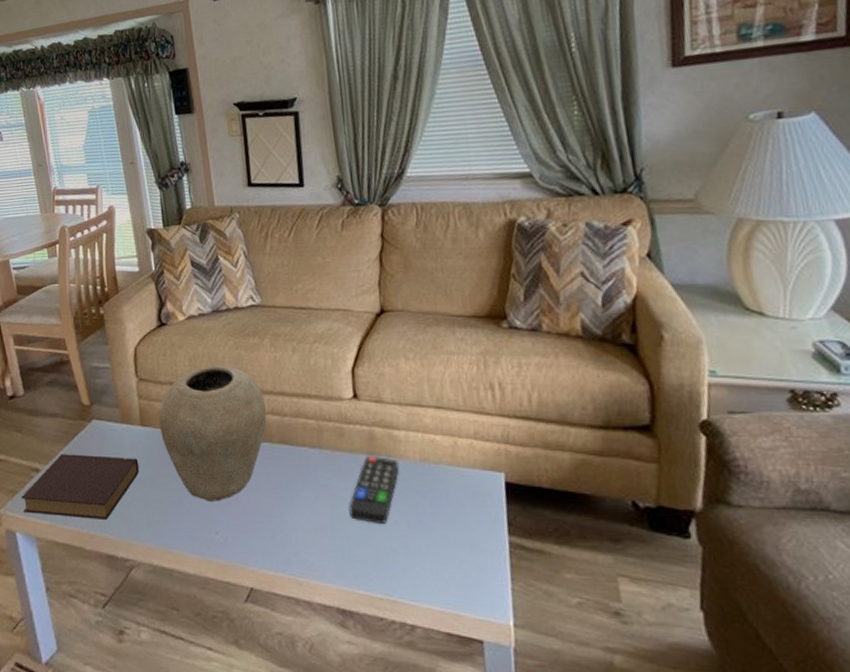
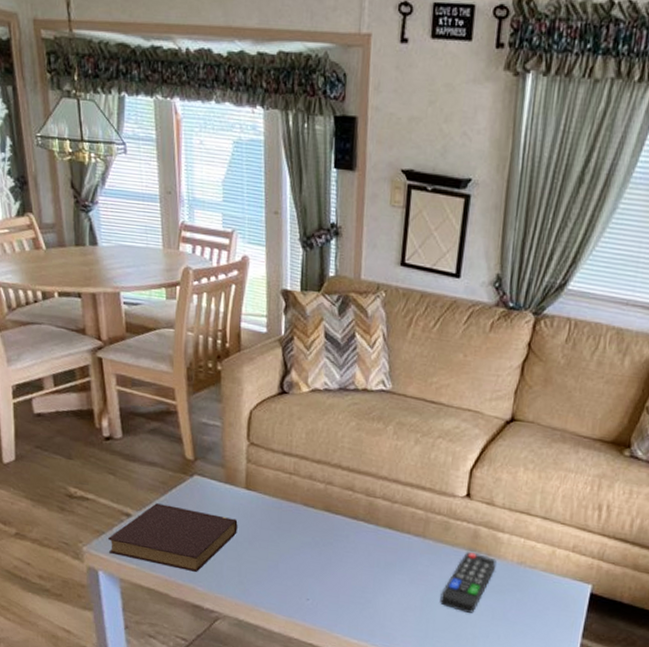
vase: present [159,365,267,501] -> none [265,441,378,571]

